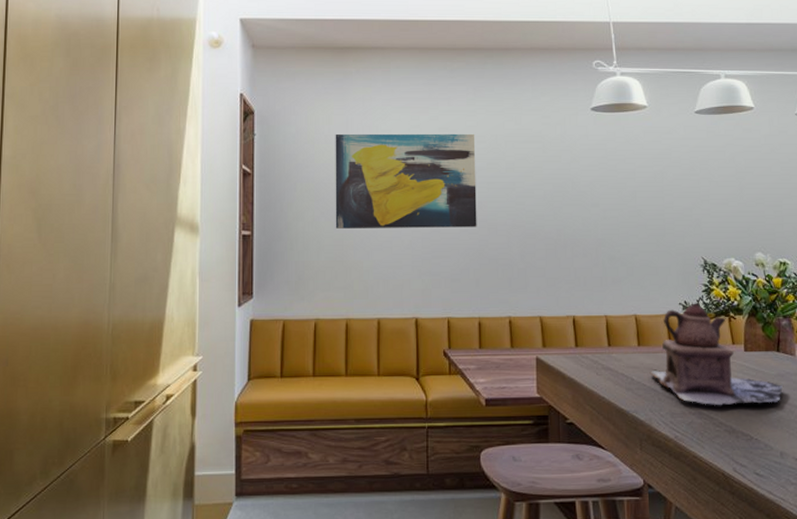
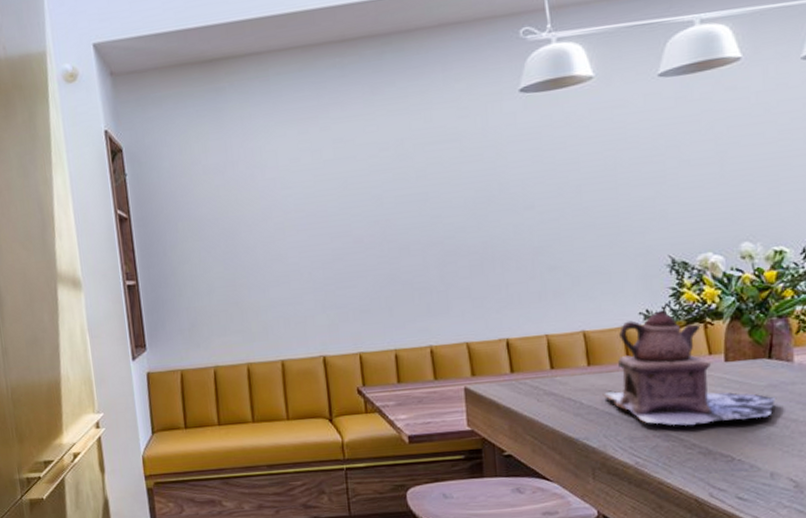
wall art: present [335,133,477,229] -> none [214,140,386,268]

